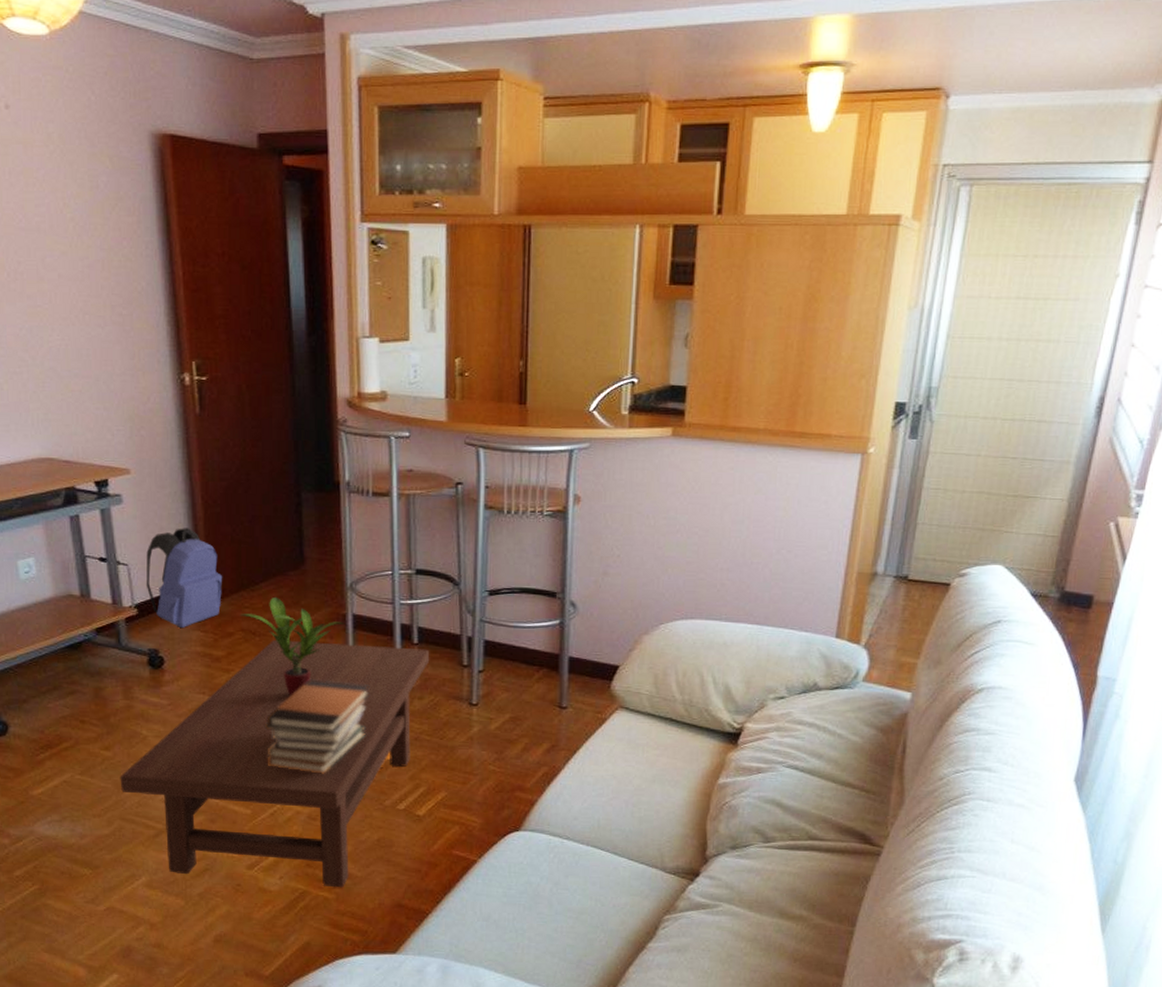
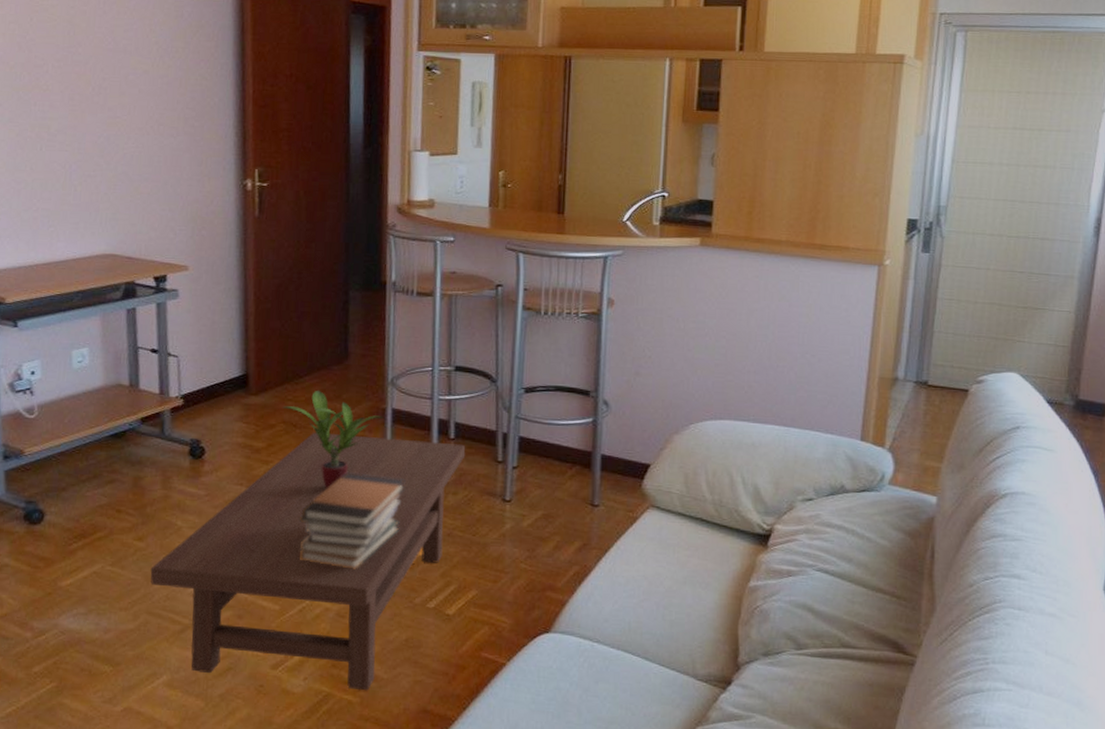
backpack: present [146,528,222,629] -> none [193,322,268,420]

